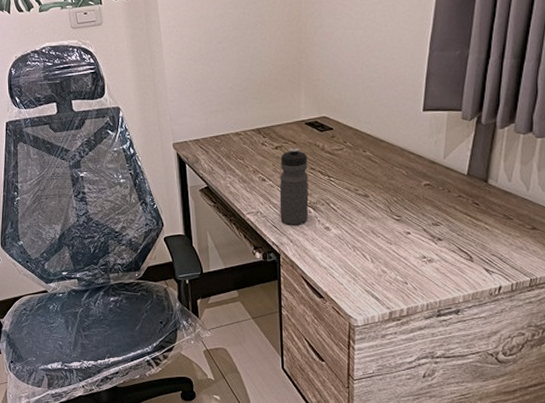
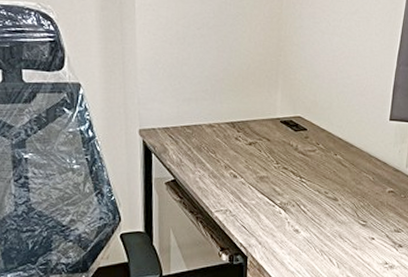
water bottle: present [279,147,309,225] -> none [250,145,281,226]

